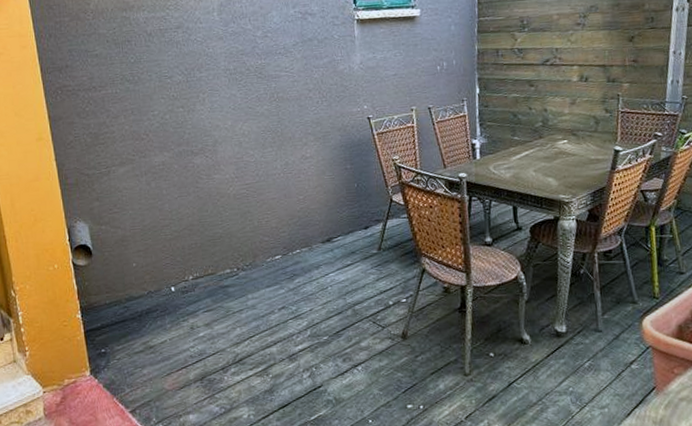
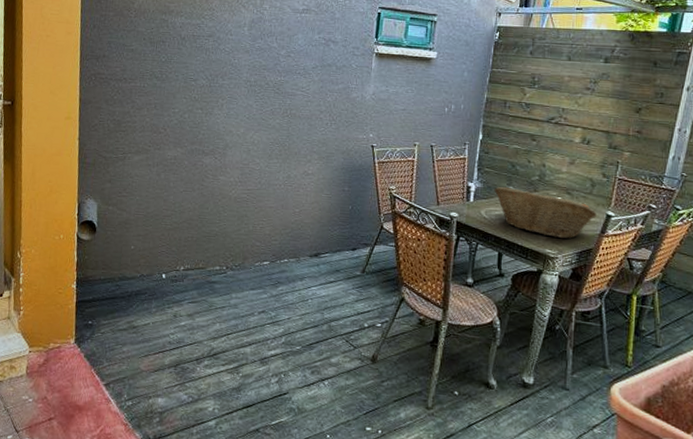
fruit basket: none [499,138,606,182] -> present [494,186,598,239]

